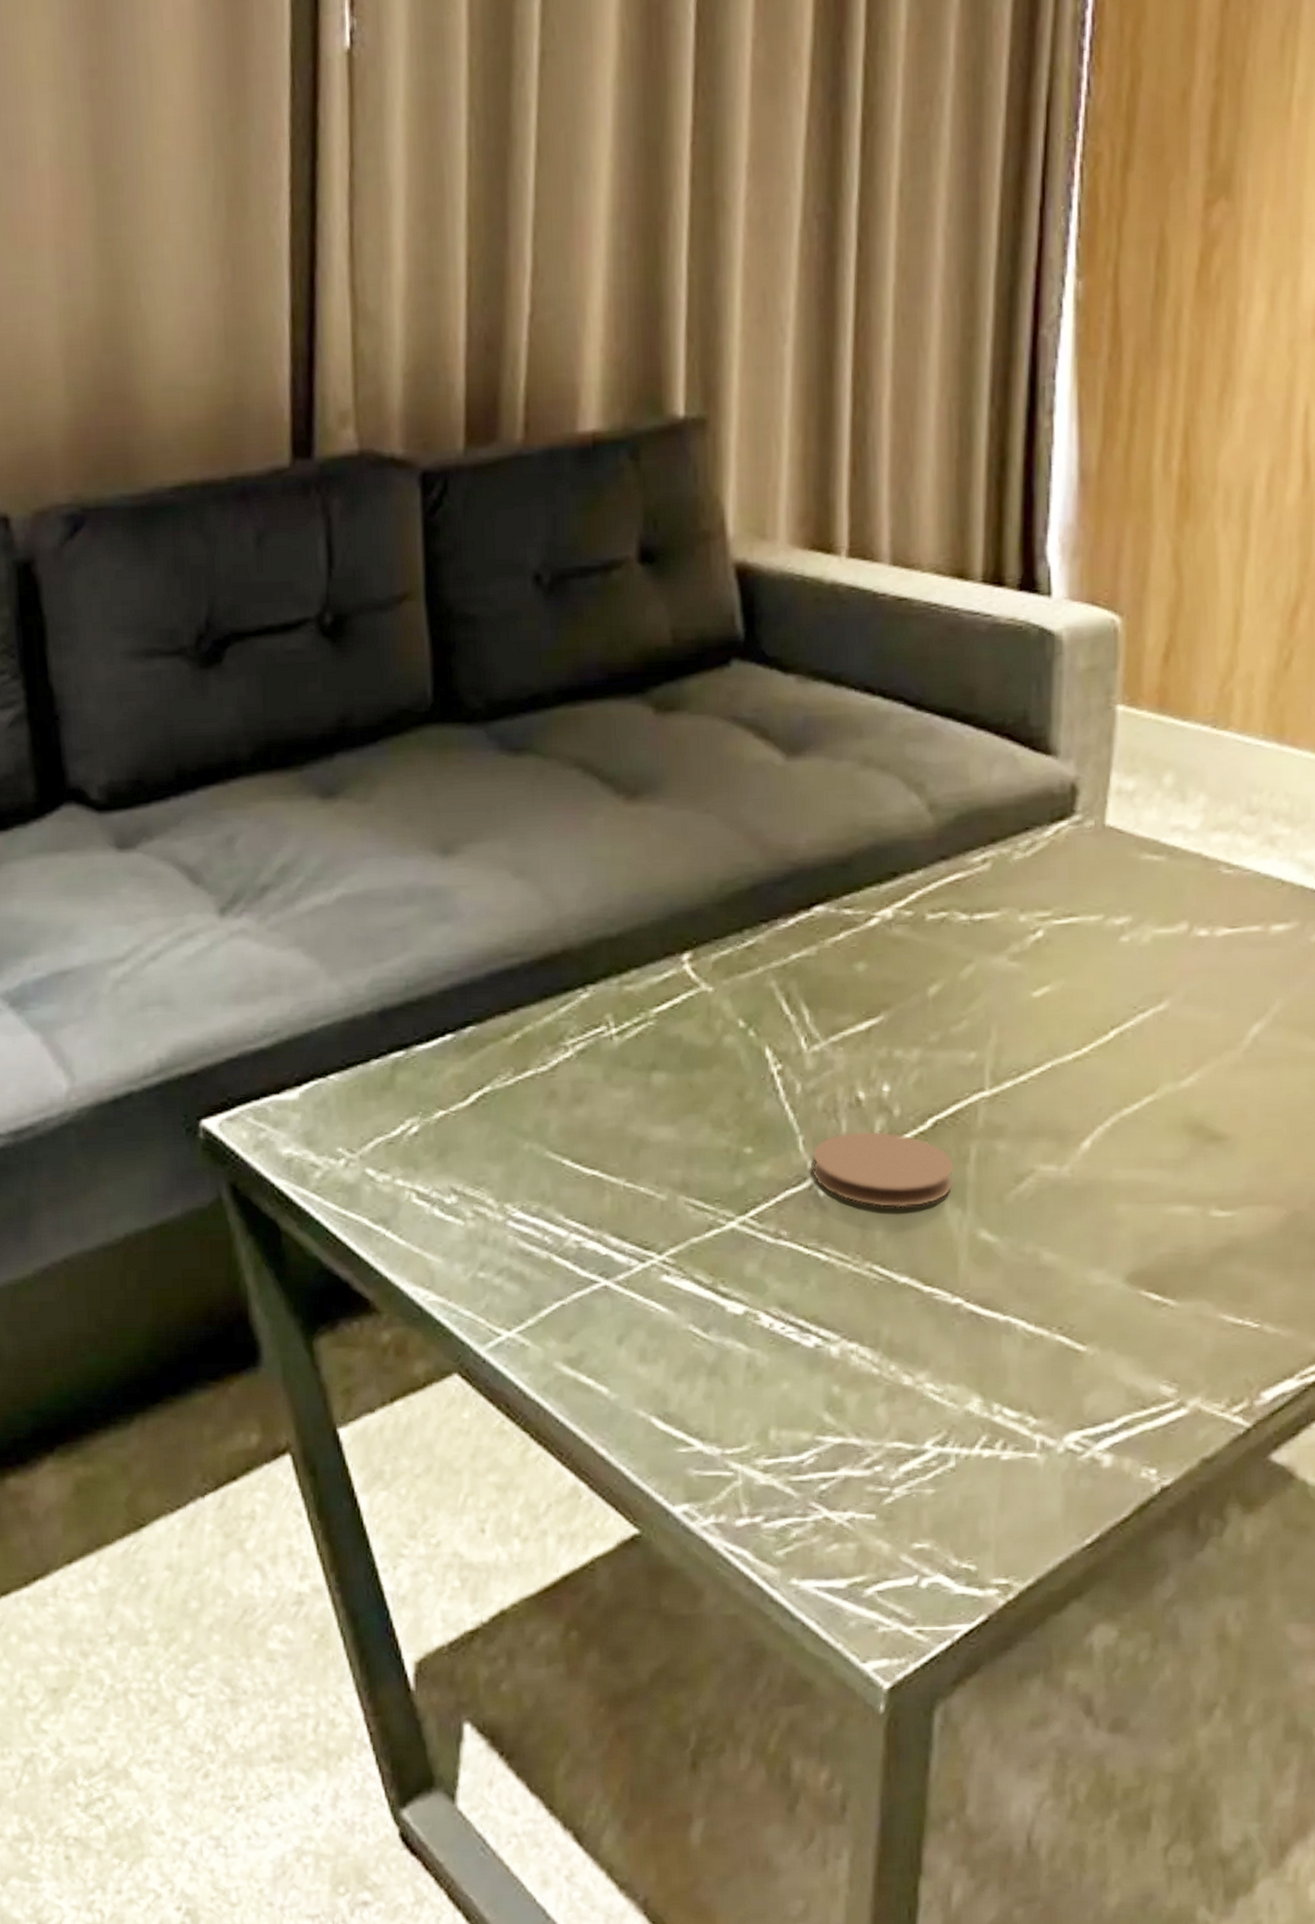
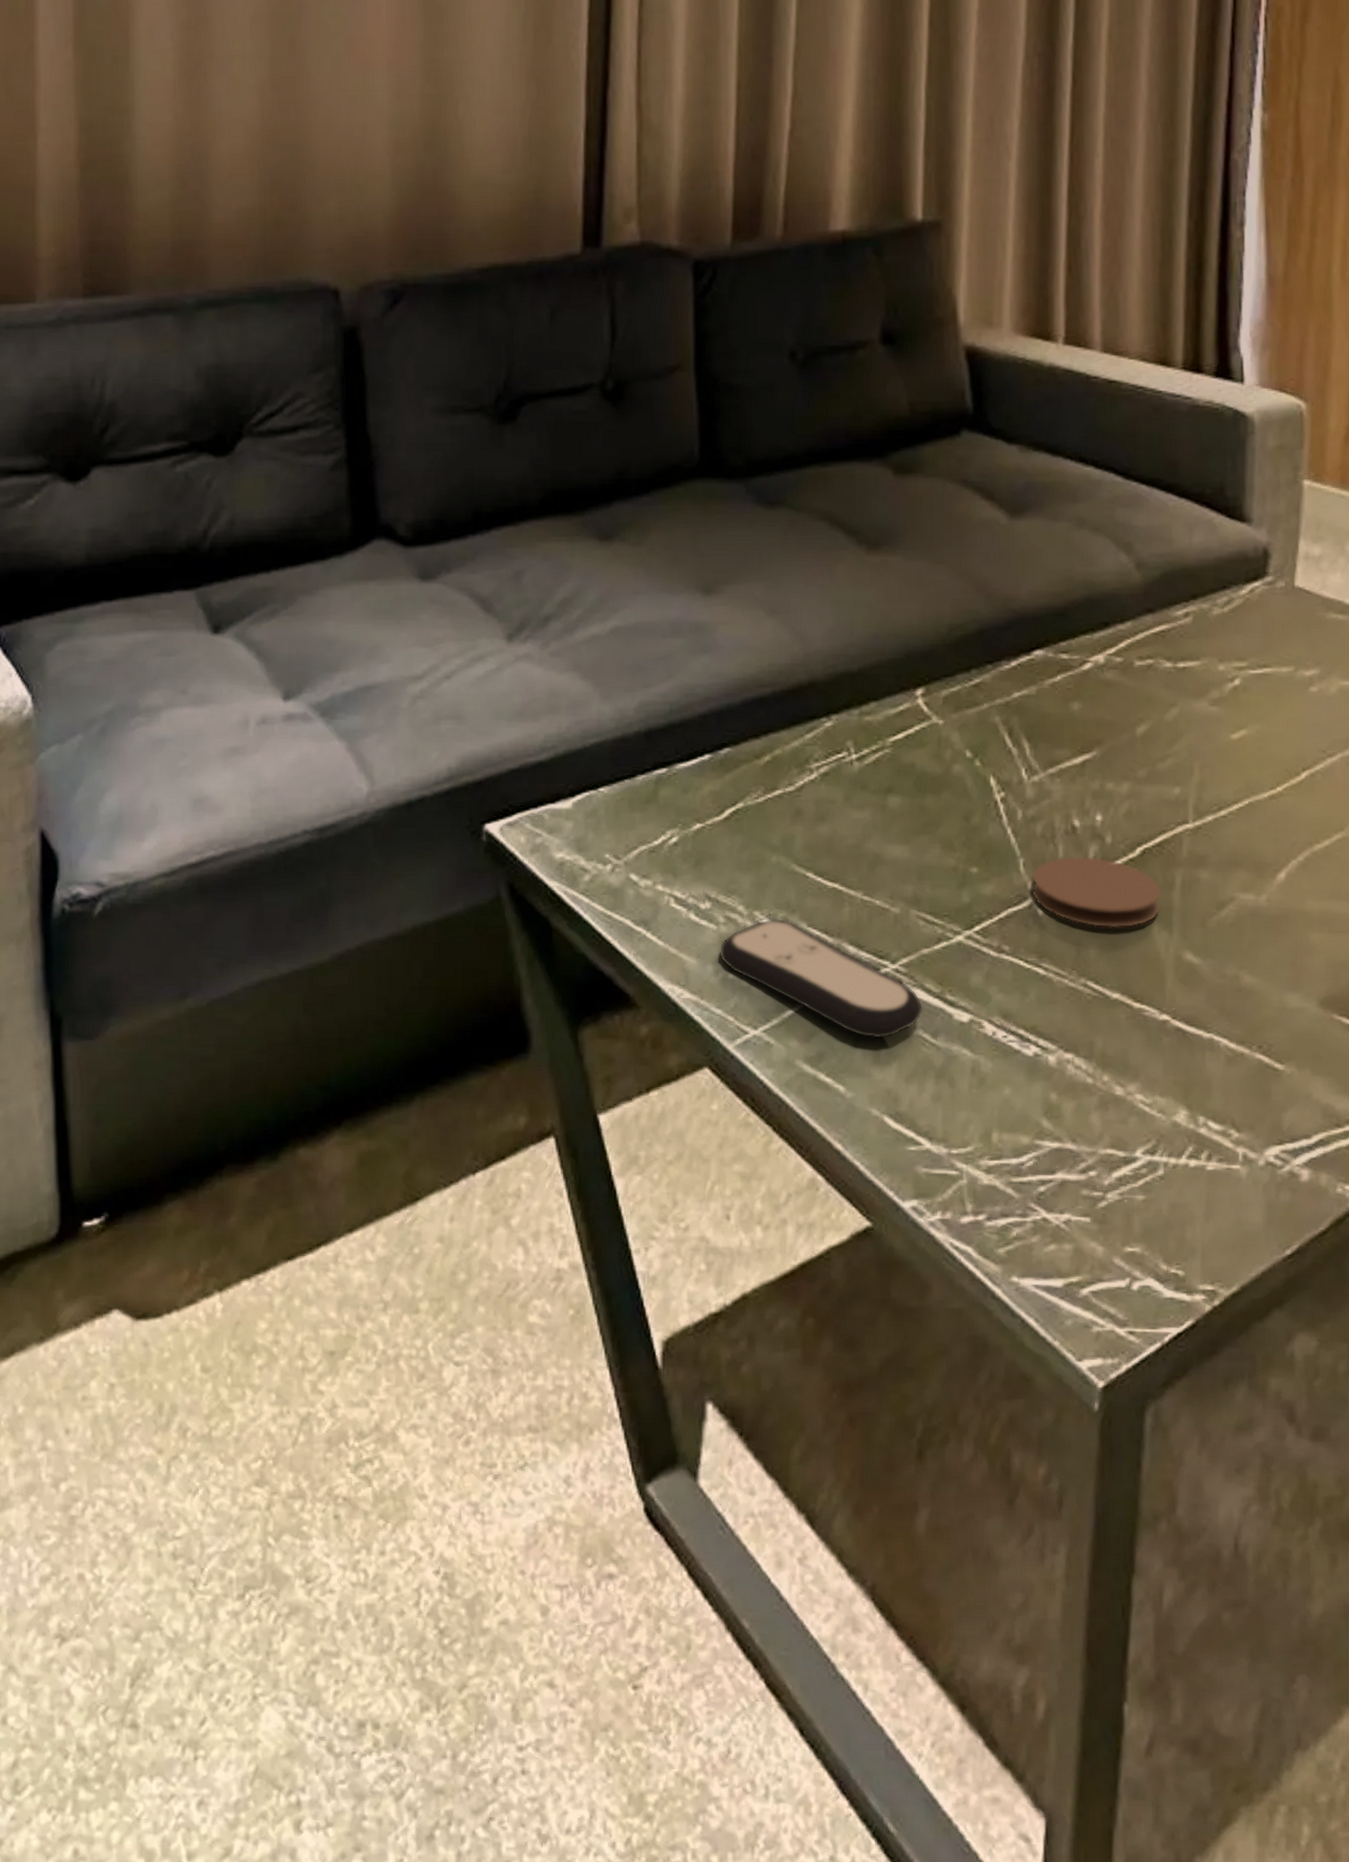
remote control: none [467,1210,694,1337] -> present [719,918,924,1040]

